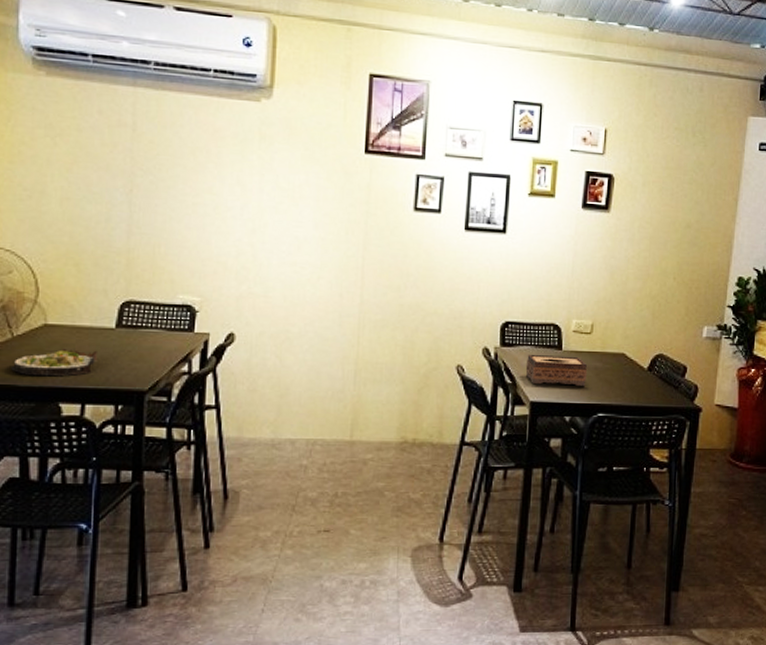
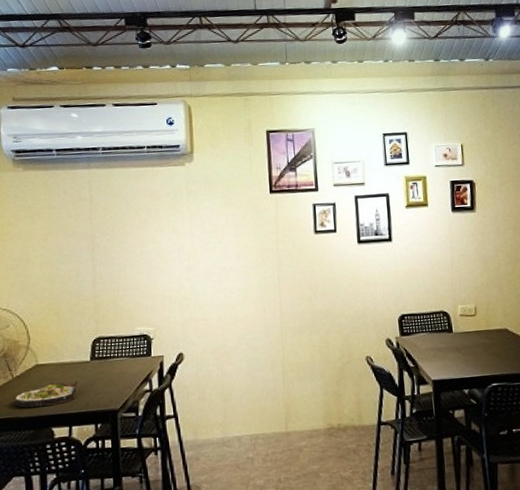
tissue box: present [525,354,588,386] -> none [424,336,478,364]

